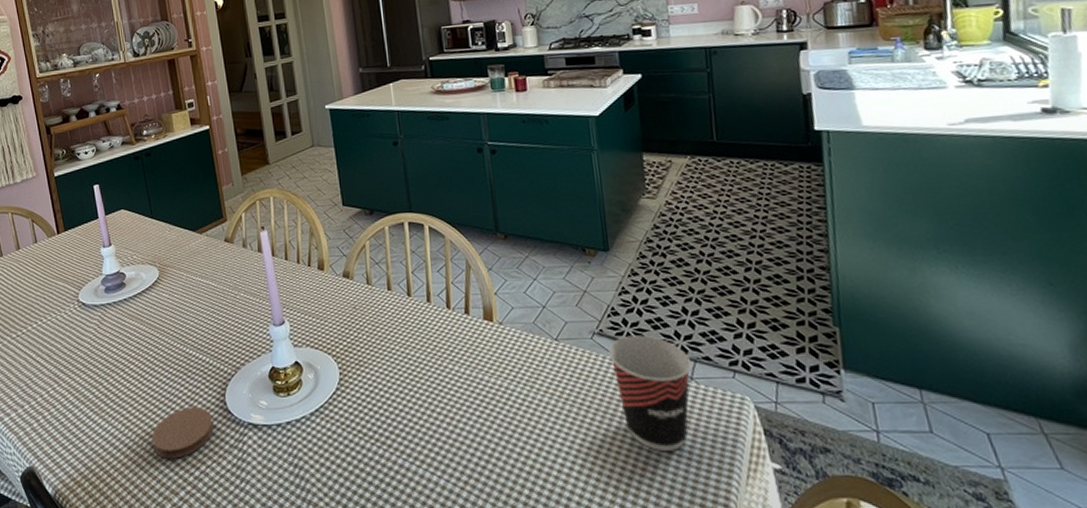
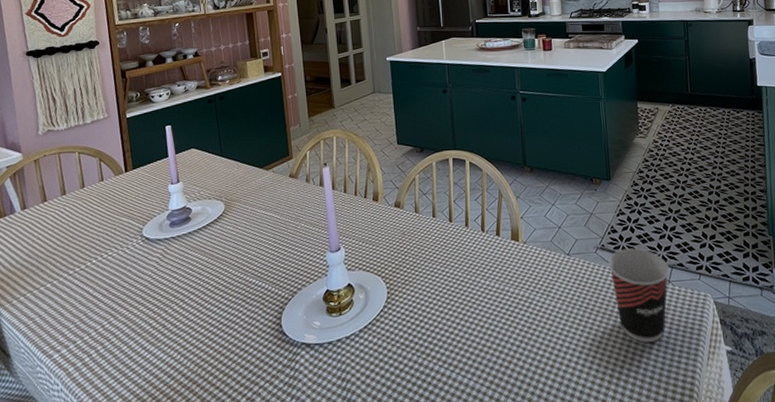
coaster: present [152,407,214,459] -> none [207,331,269,383]

